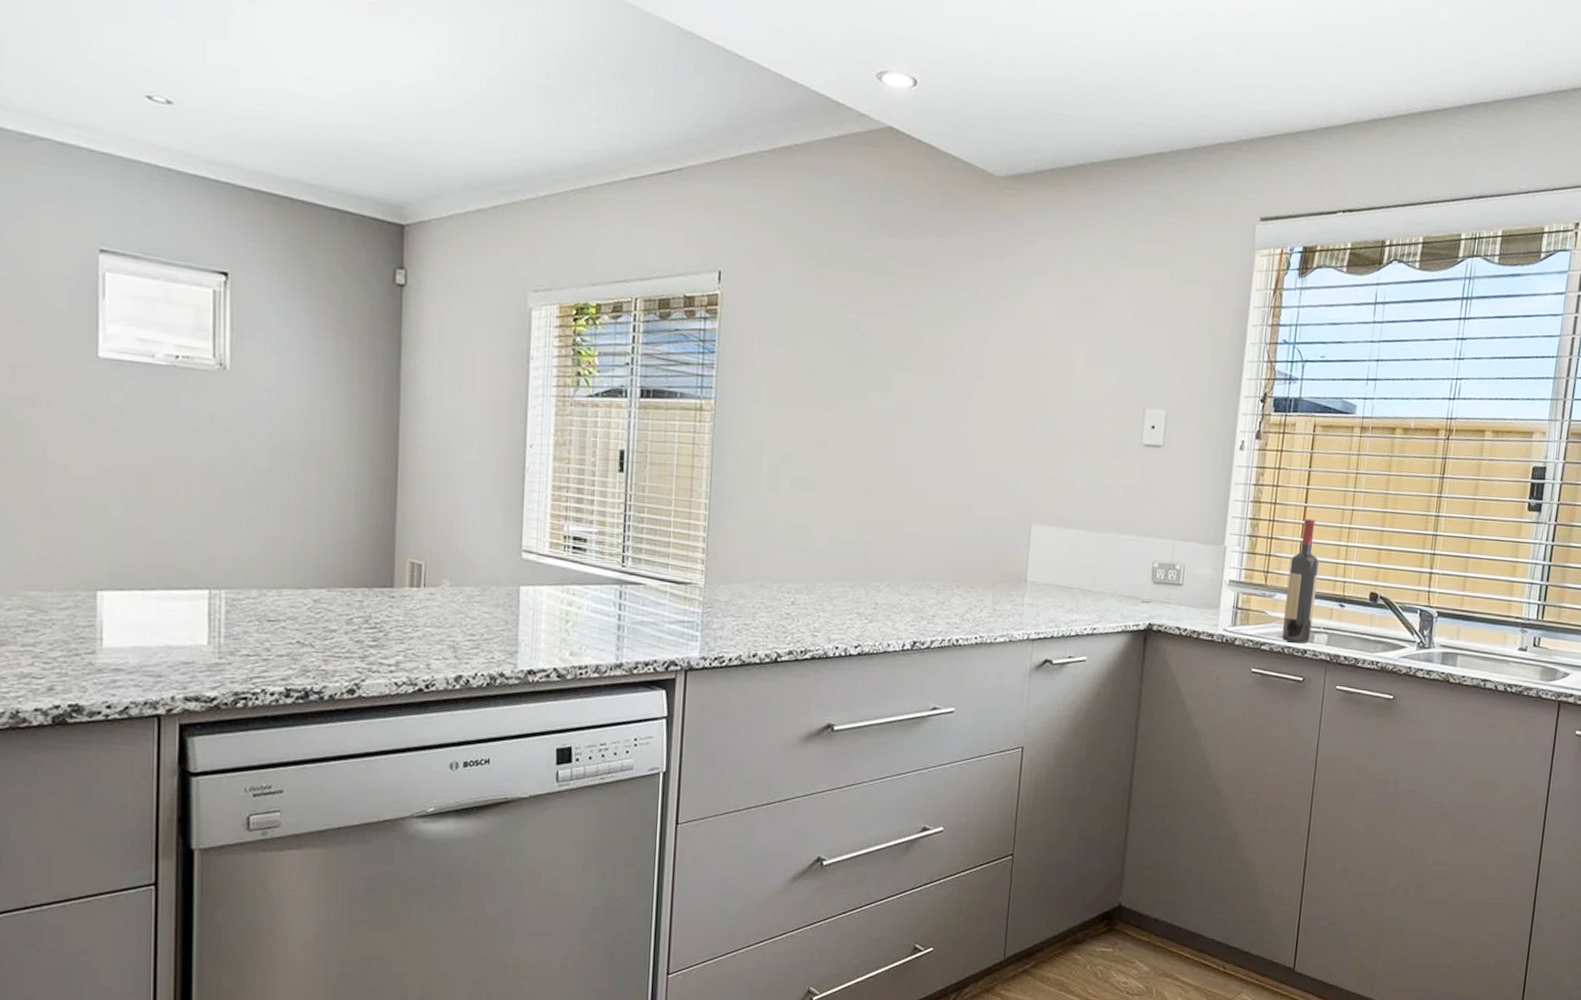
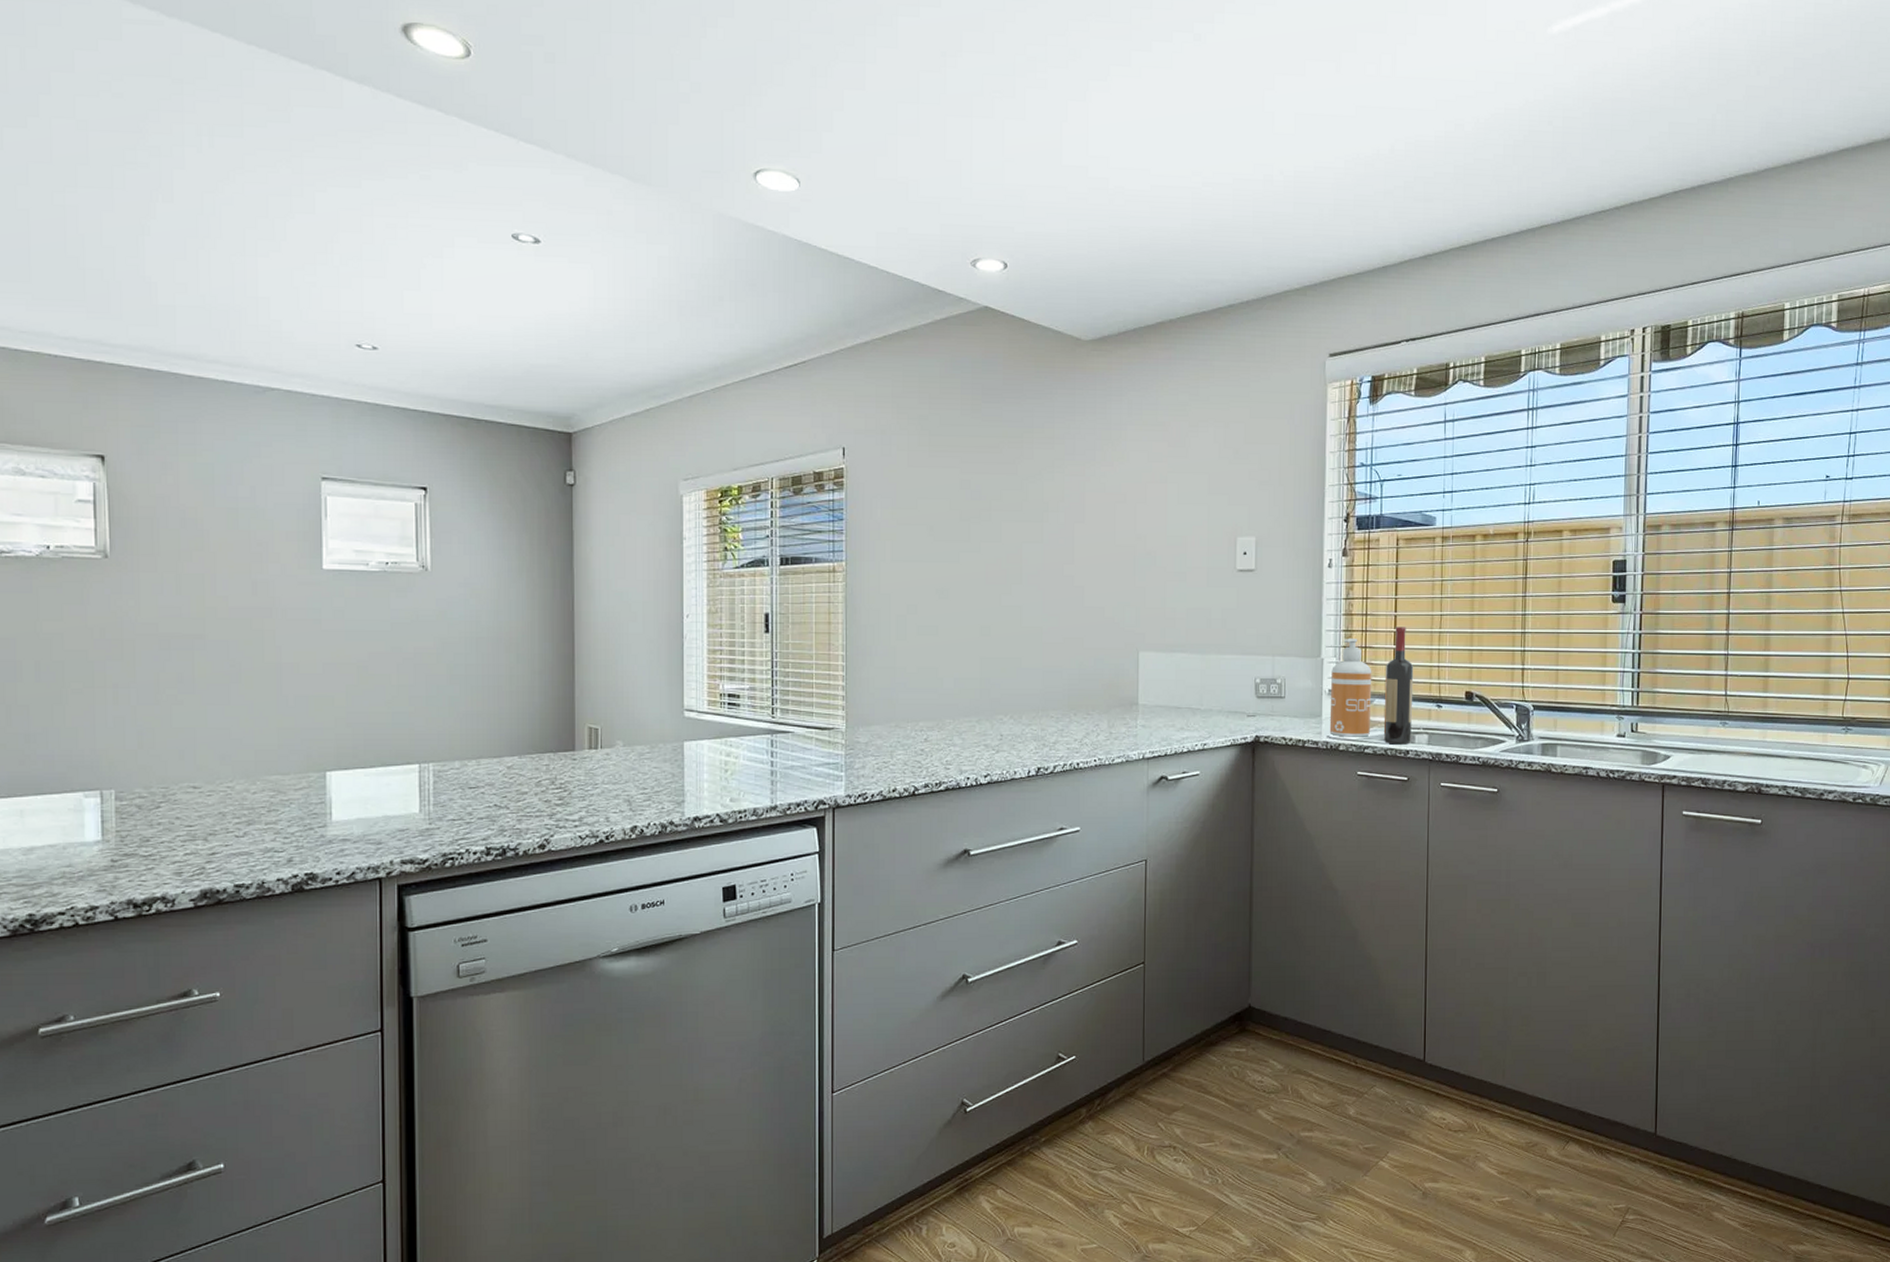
soap dispenser: none [1226,527,1276,633] -> present [1329,639,1372,737]

